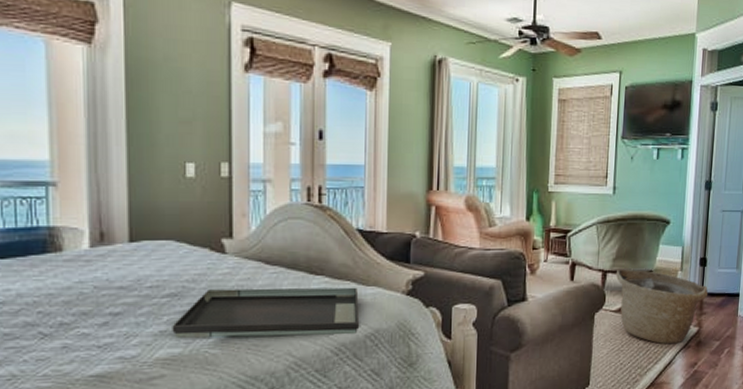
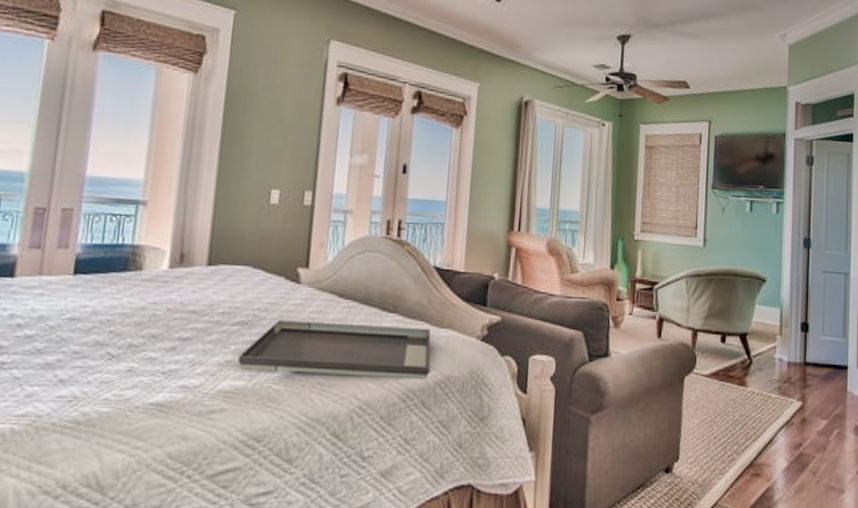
basket: present [615,269,708,345] -> none [707,328,812,419]

